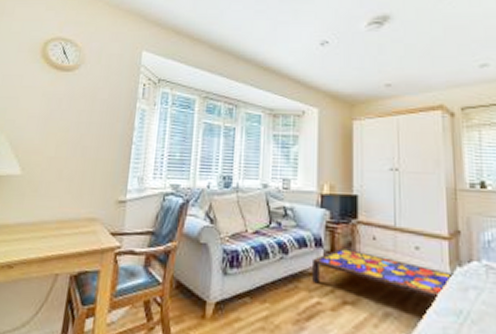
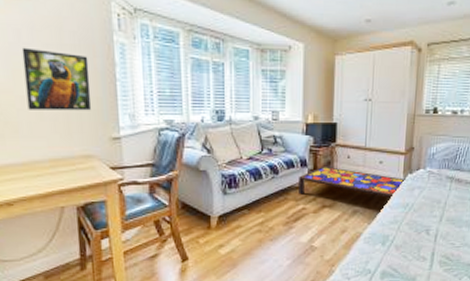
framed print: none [51,113,112,173] -> present [21,47,92,111]

